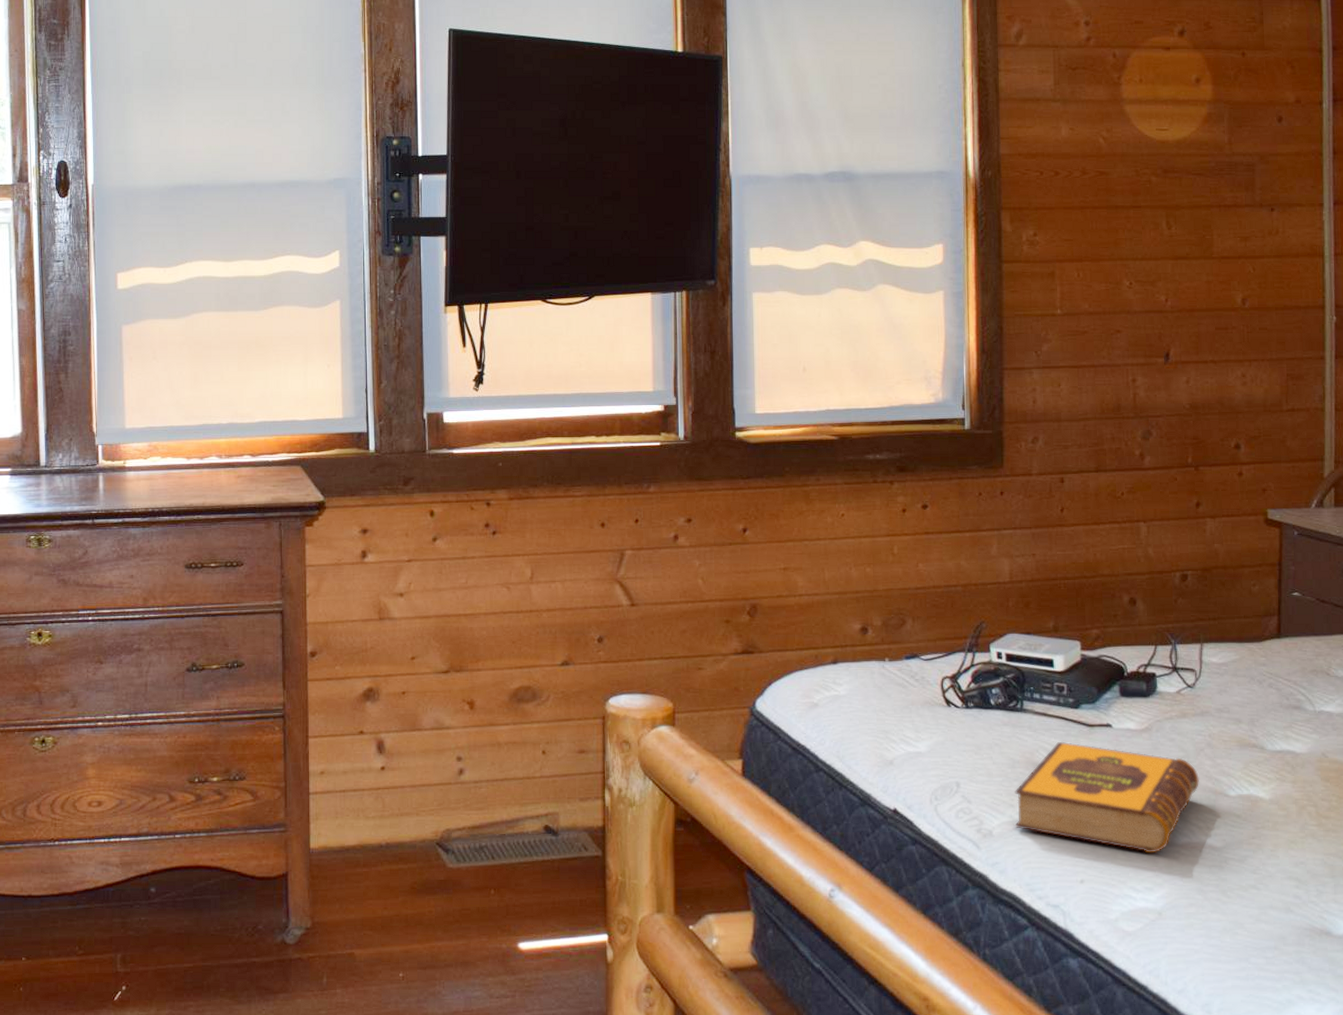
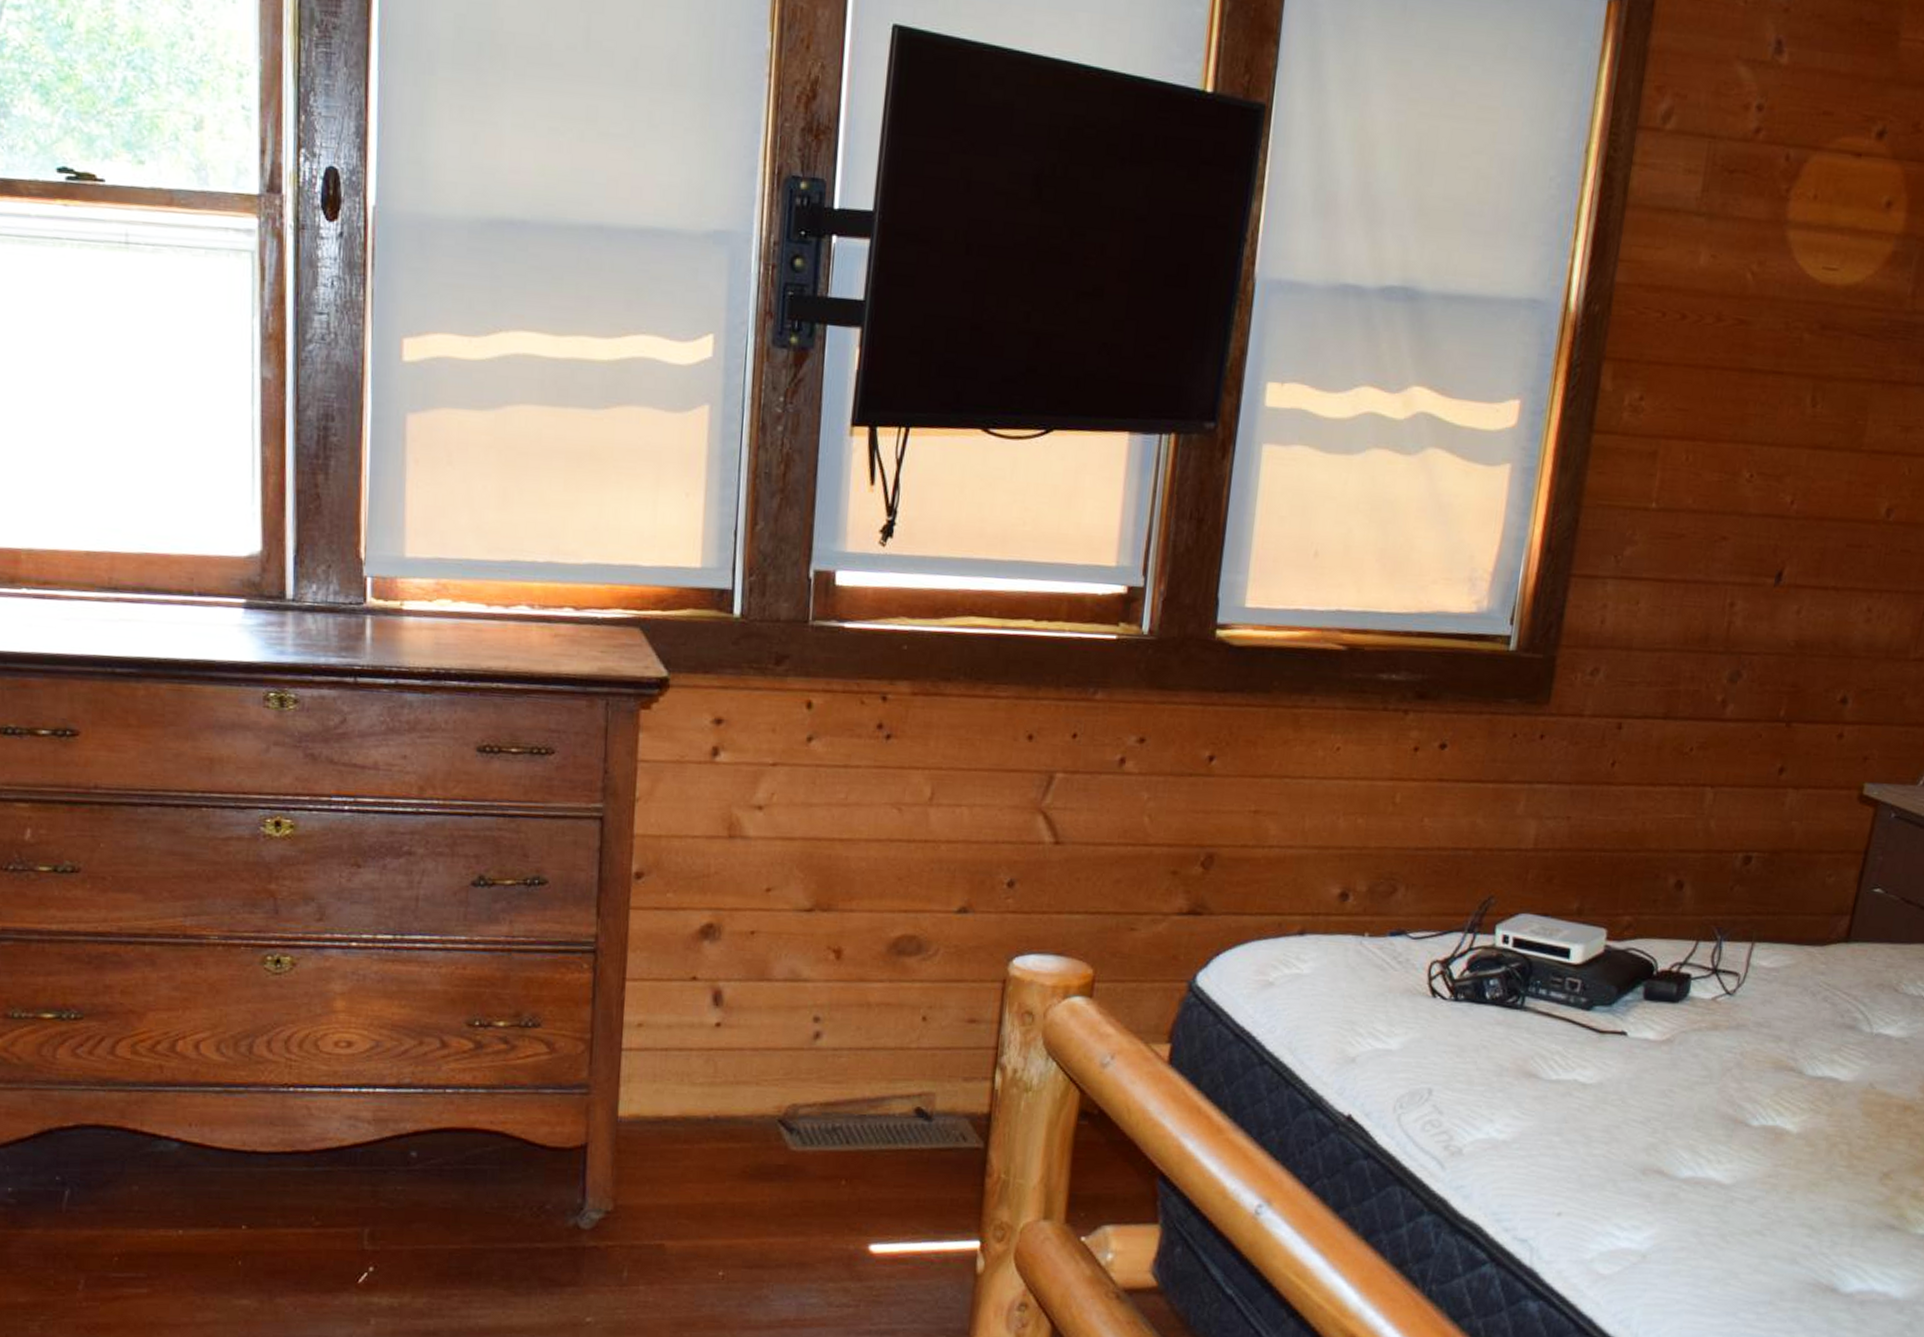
hardback book: present [1015,742,1200,853] -> none [1491,1049,1721,1187]

